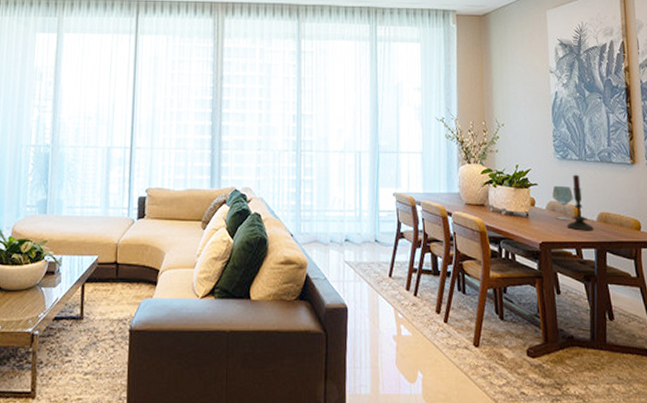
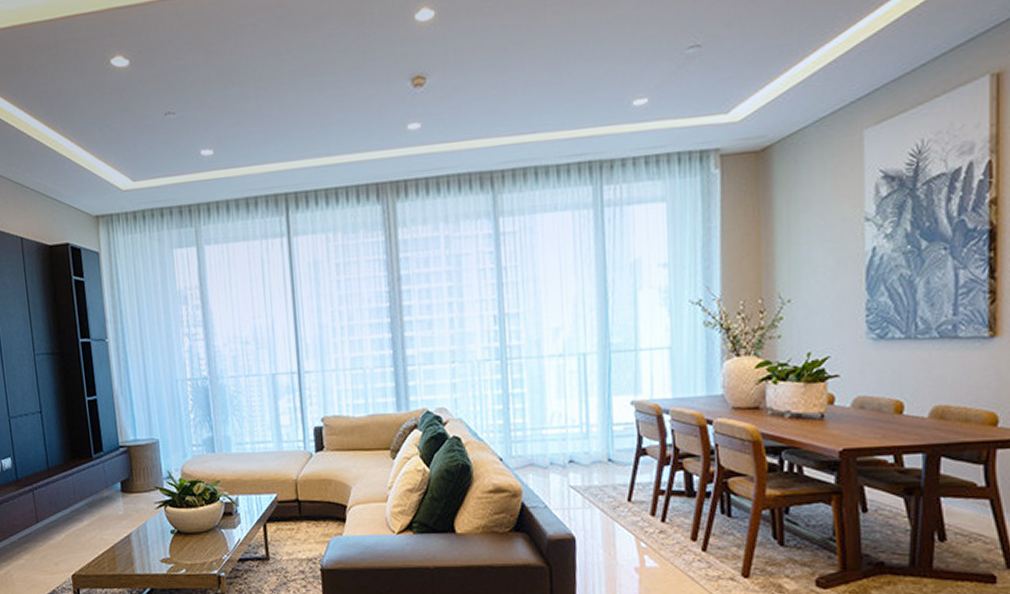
wine glass: present [552,185,574,221] -> none [861,374,895,421]
candle: present [567,173,594,231] -> none [882,356,924,432]

